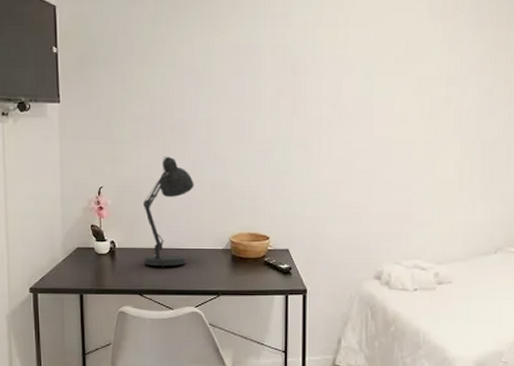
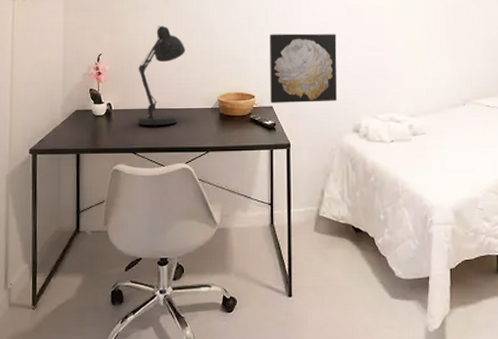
wall art: none [286,169,360,246] -> present [270,33,337,103]

